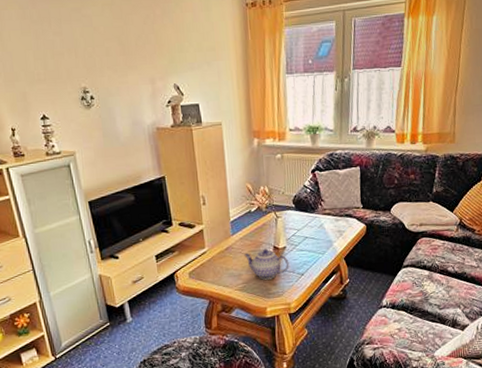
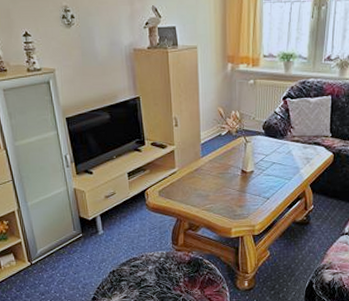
teapot: present [244,248,289,280] -> none [213,172,256,202]

